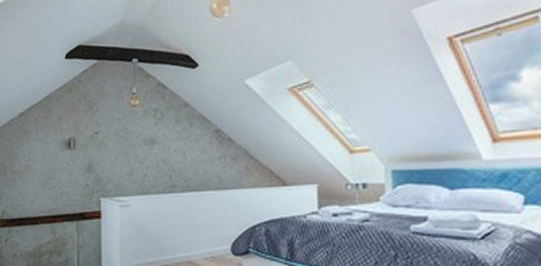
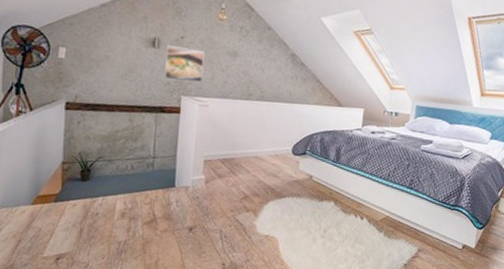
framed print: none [82,143,121,180] -> present [164,44,205,82]

